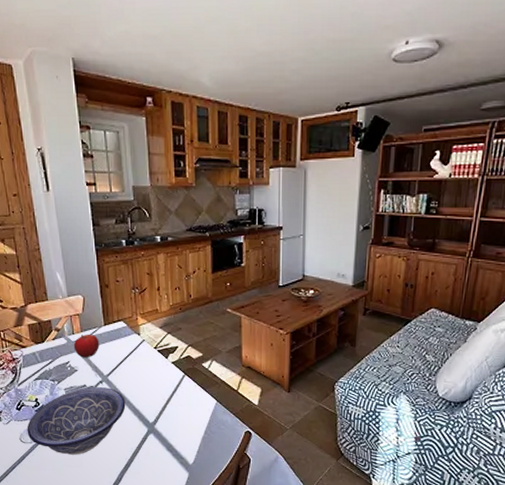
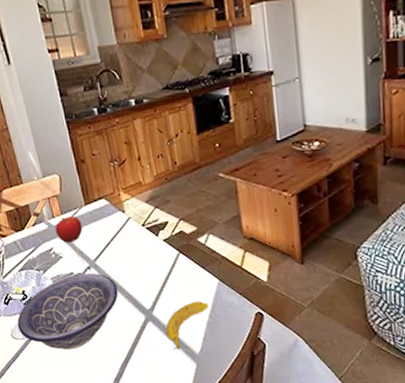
banana: none [165,418,206,460] -> present [165,301,209,349]

